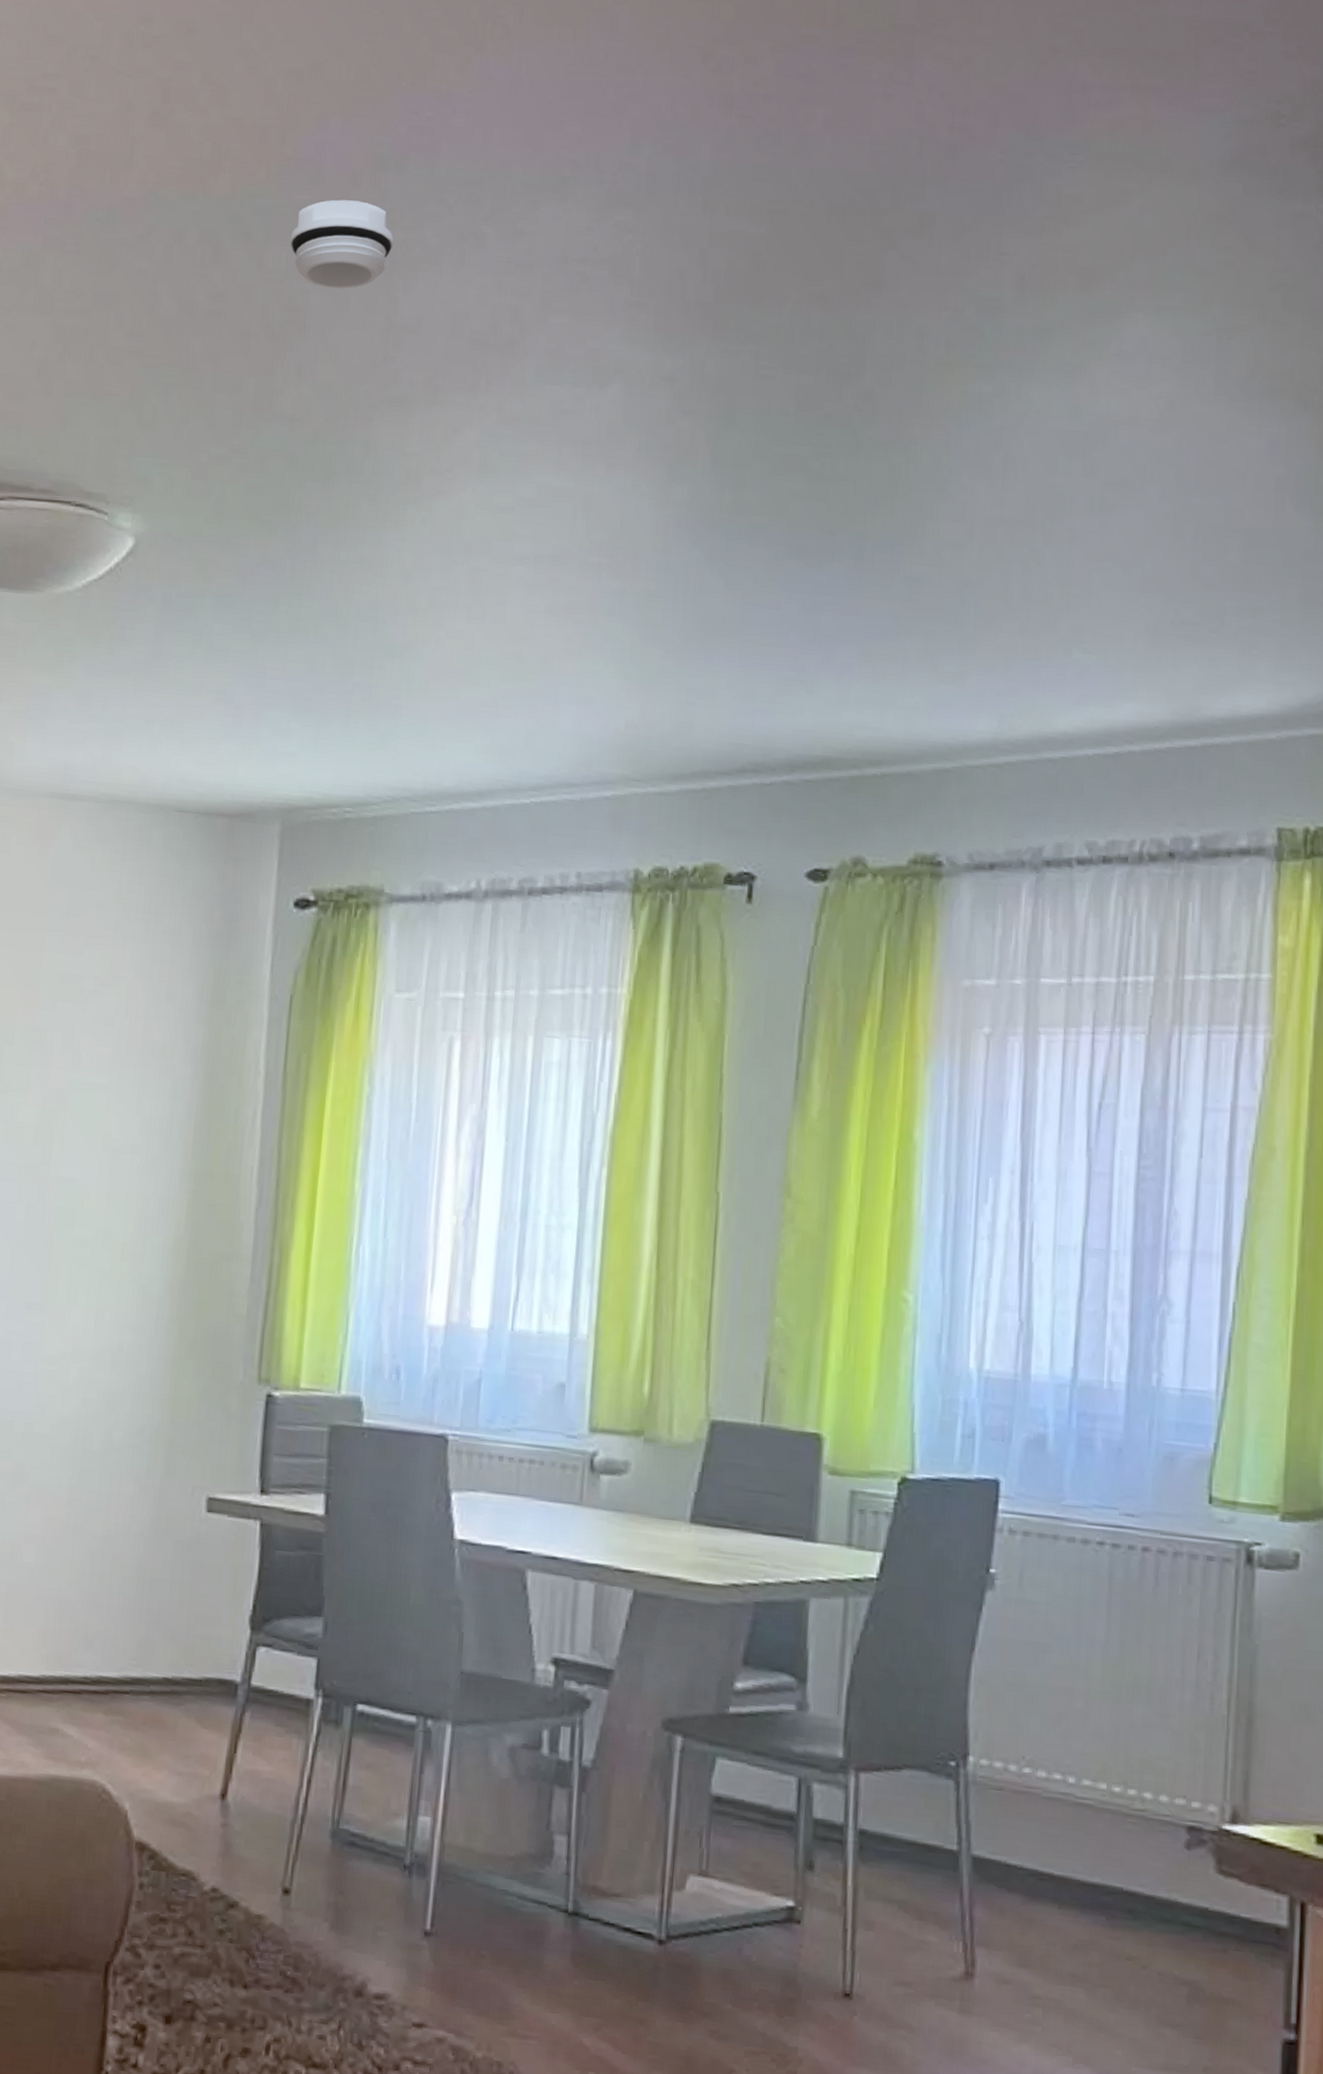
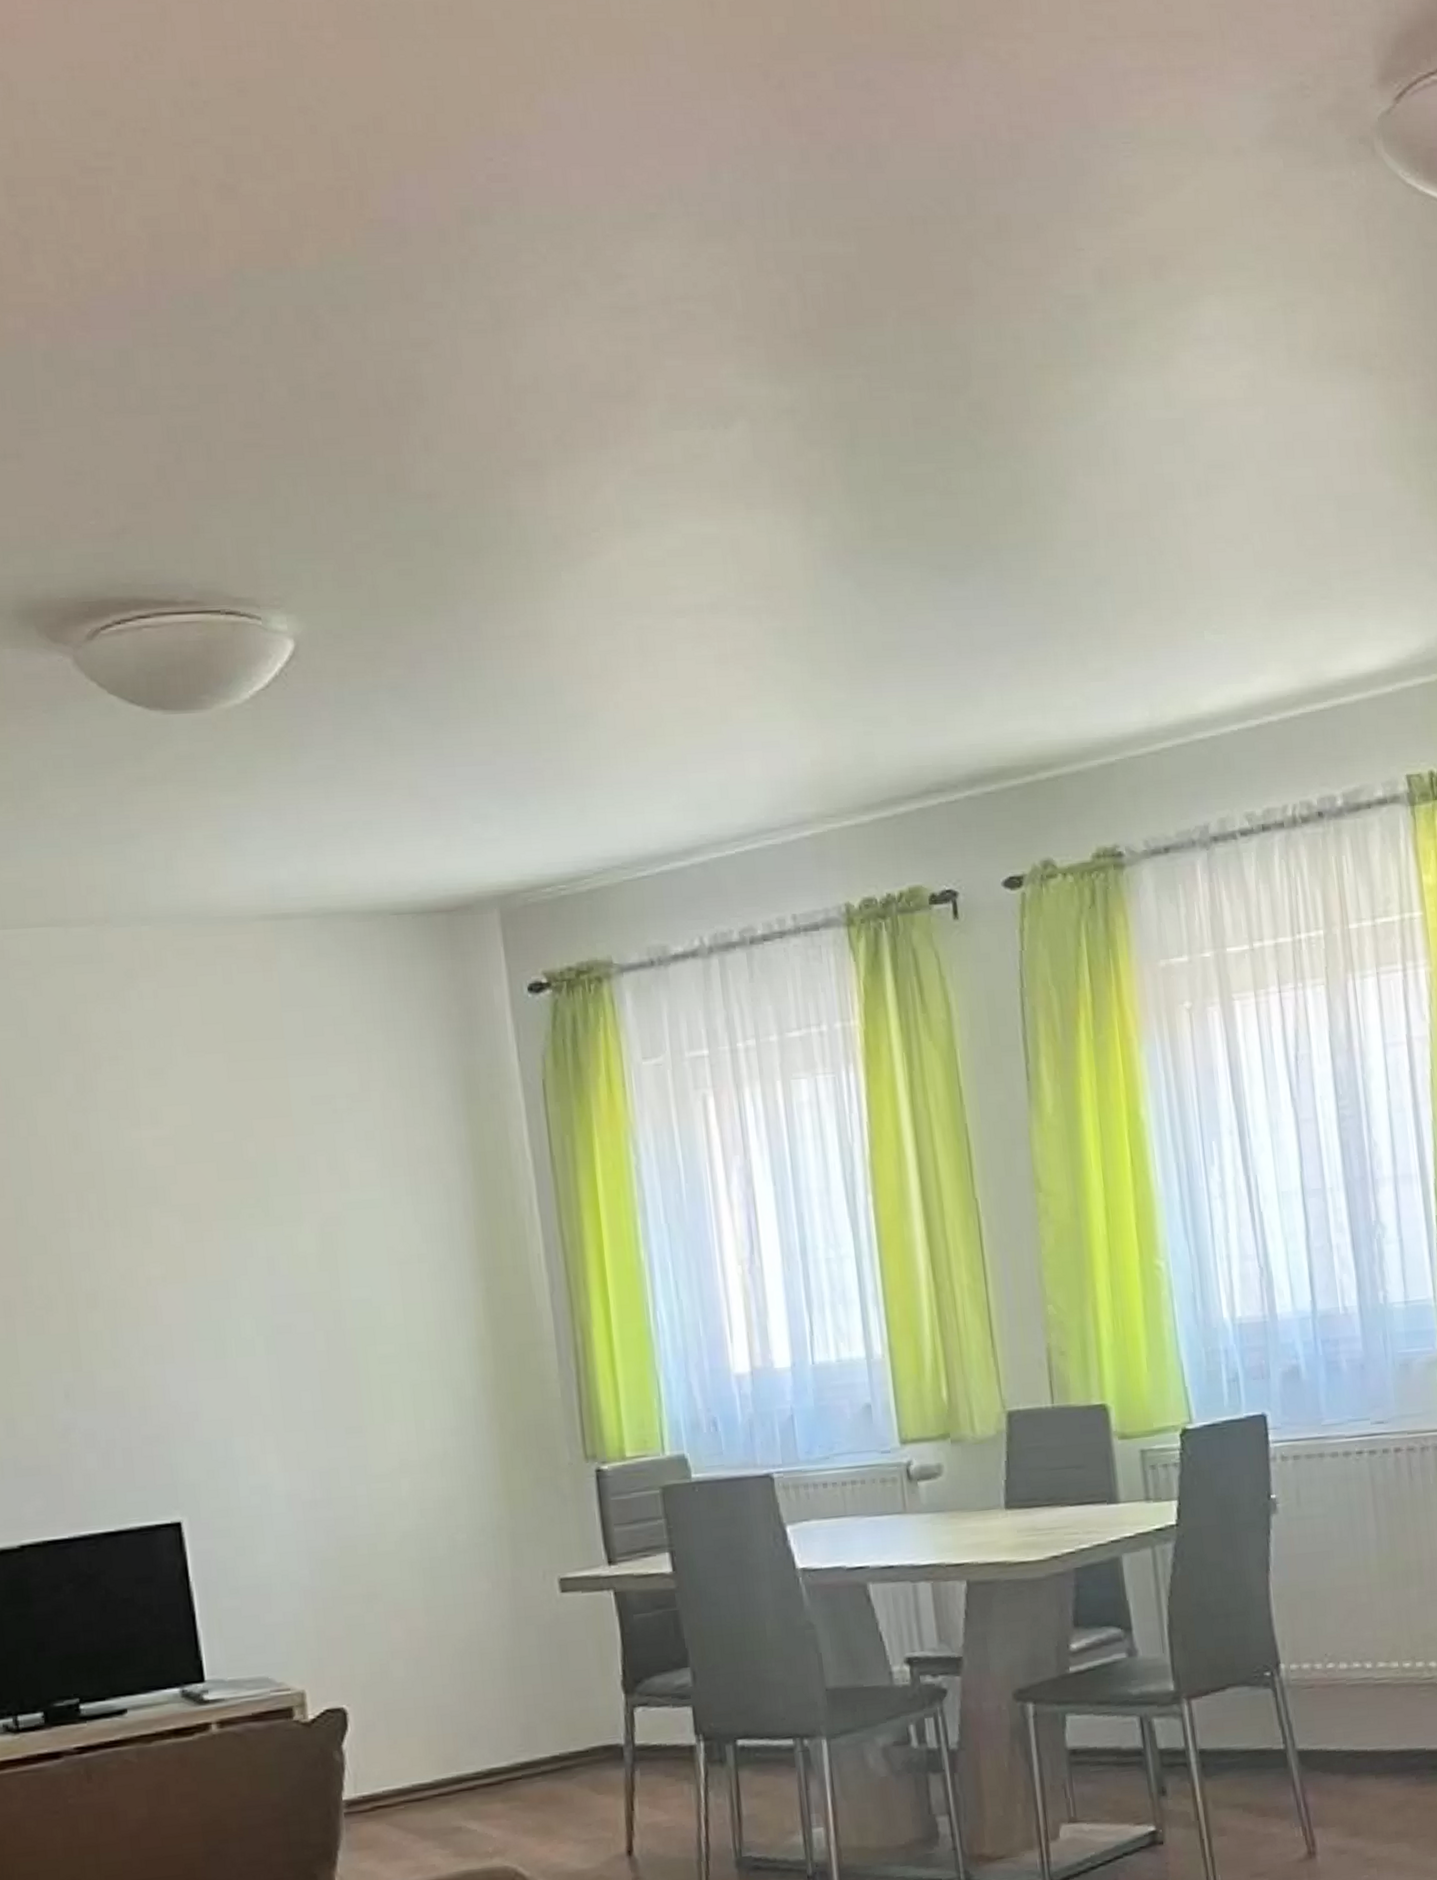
smoke detector: present [290,199,394,289] -> none [389,259,495,354]

